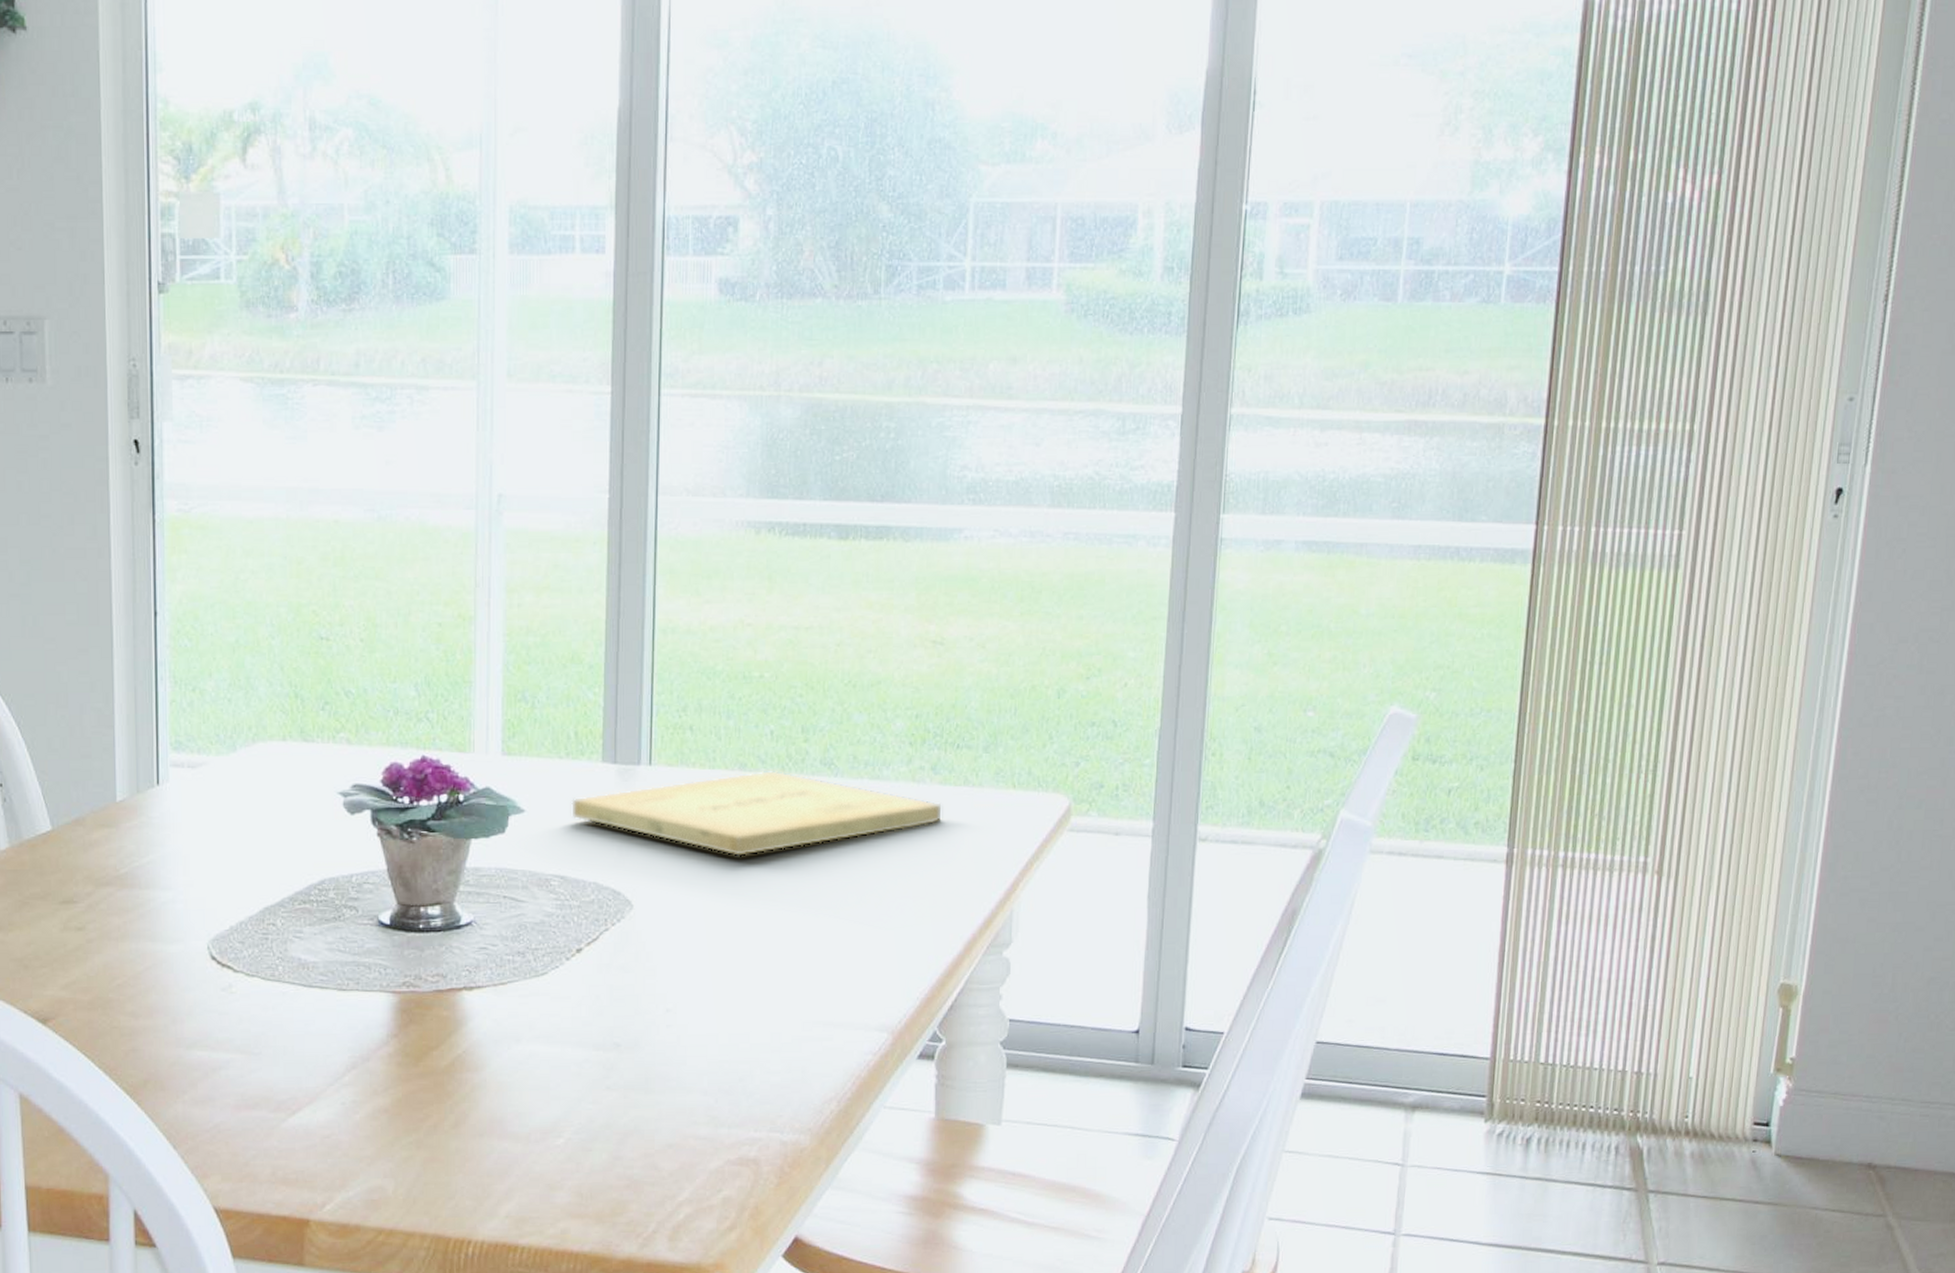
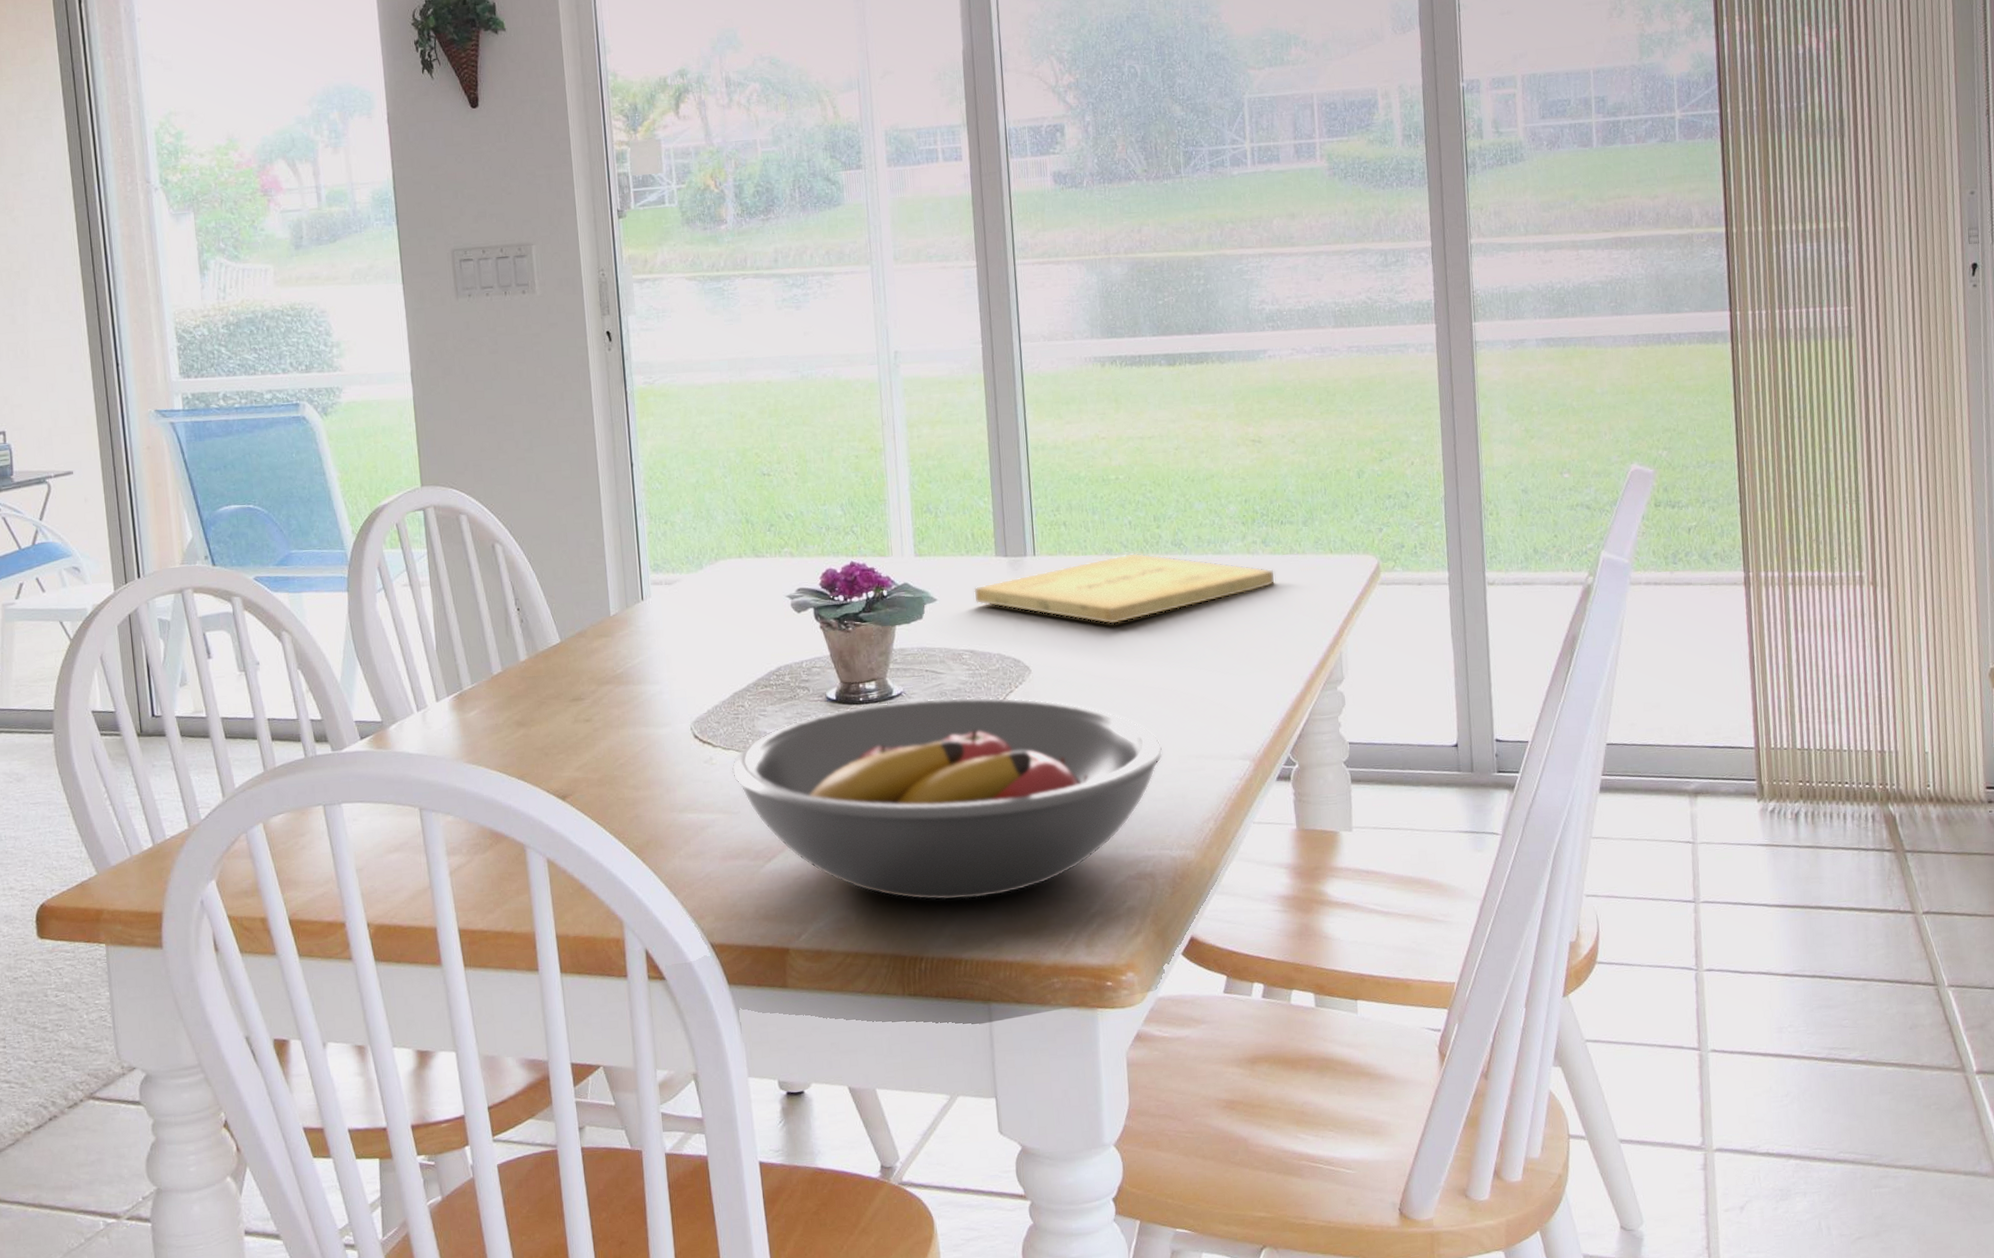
fruit bowl: none [254,931,784,1176] -> present [731,696,1163,901]

